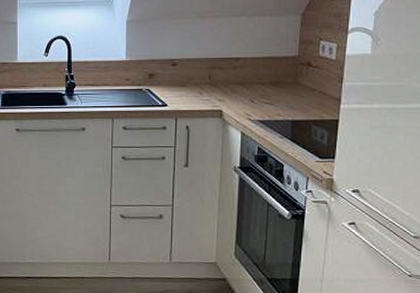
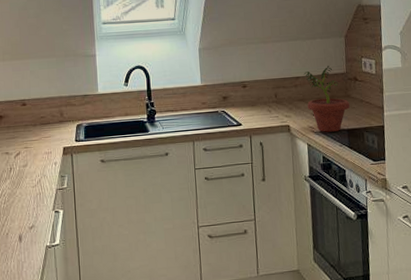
potted plant: none [245,47,298,121] -> present [303,66,350,132]

